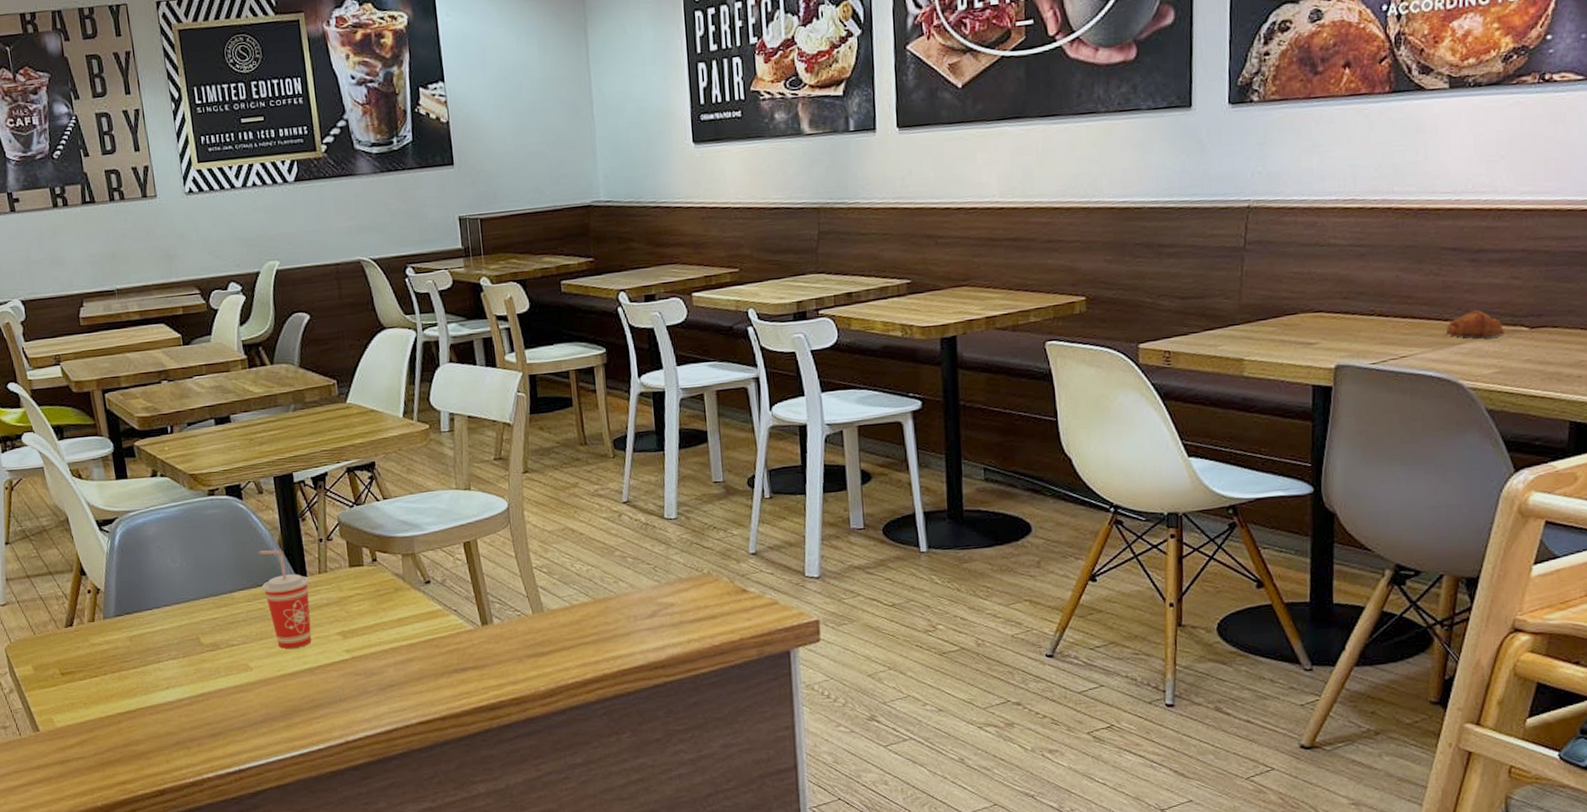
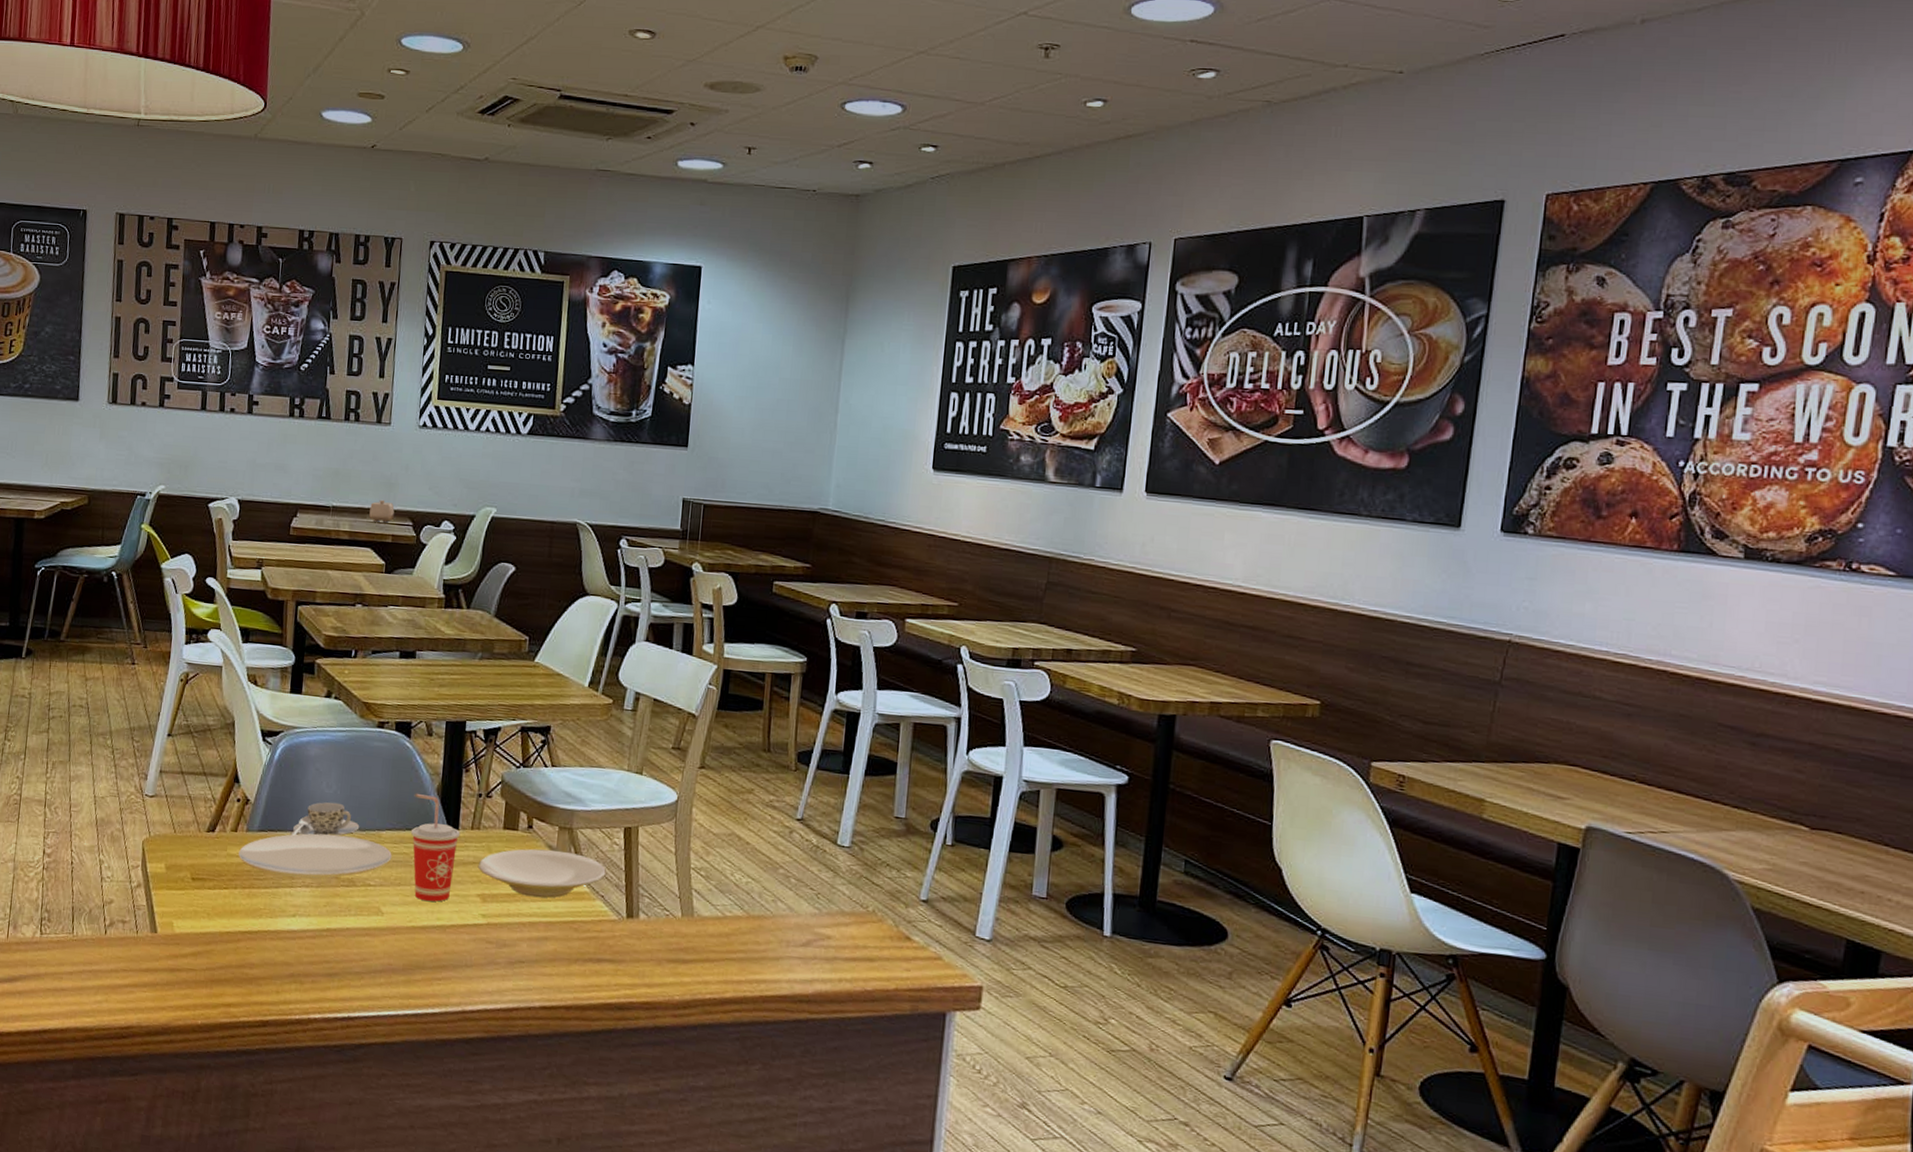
plate: none [100,603,249,654] -> present [238,833,392,878]
teacup: none [146,574,212,614] -> present [290,802,360,836]
sugar bowl: none [154,273,180,297] -> present [369,499,395,523]
saucer: none [332,576,456,625] -> present [477,848,607,898]
croissant: present [1445,310,1506,339] -> none [1714,797,1782,832]

